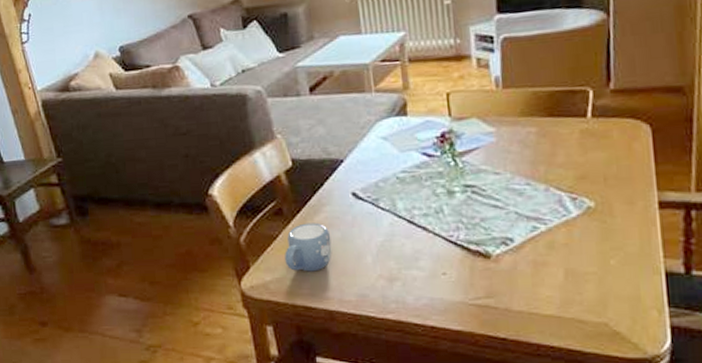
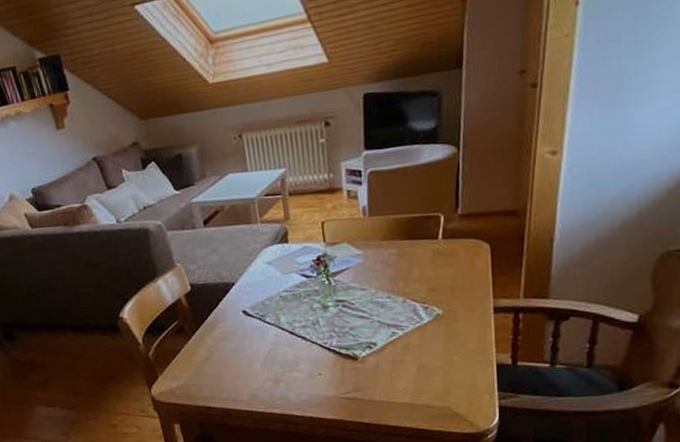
mug: present [285,222,332,272] -> none [187,337,227,379]

